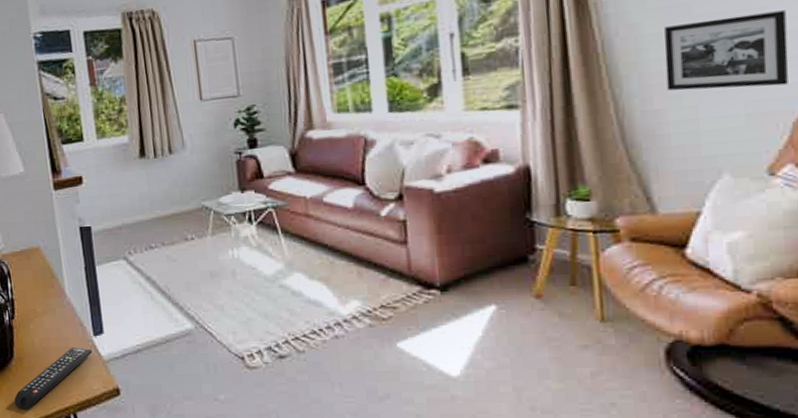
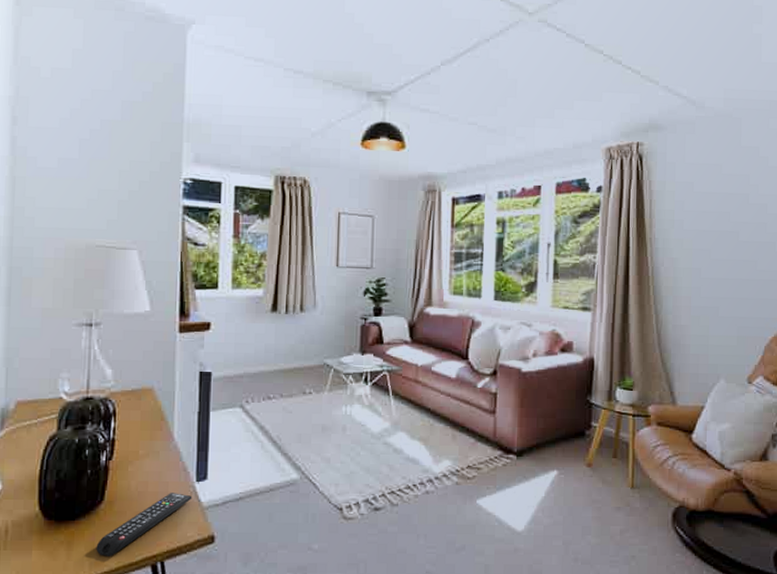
picture frame: present [664,10,789,91] -> none [691,264,766,319]

